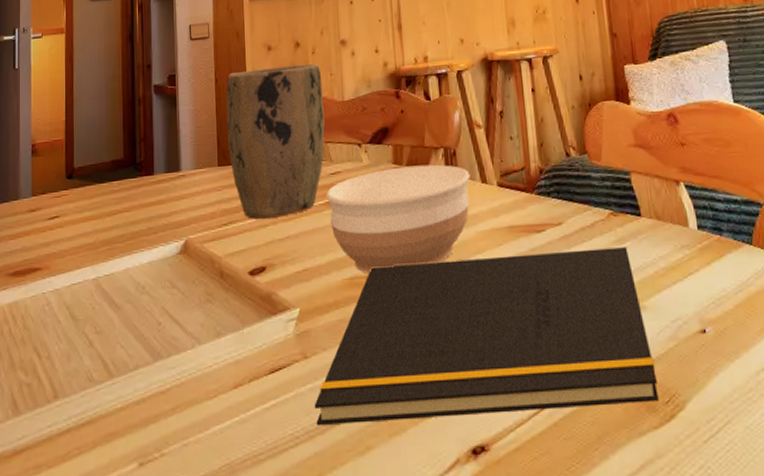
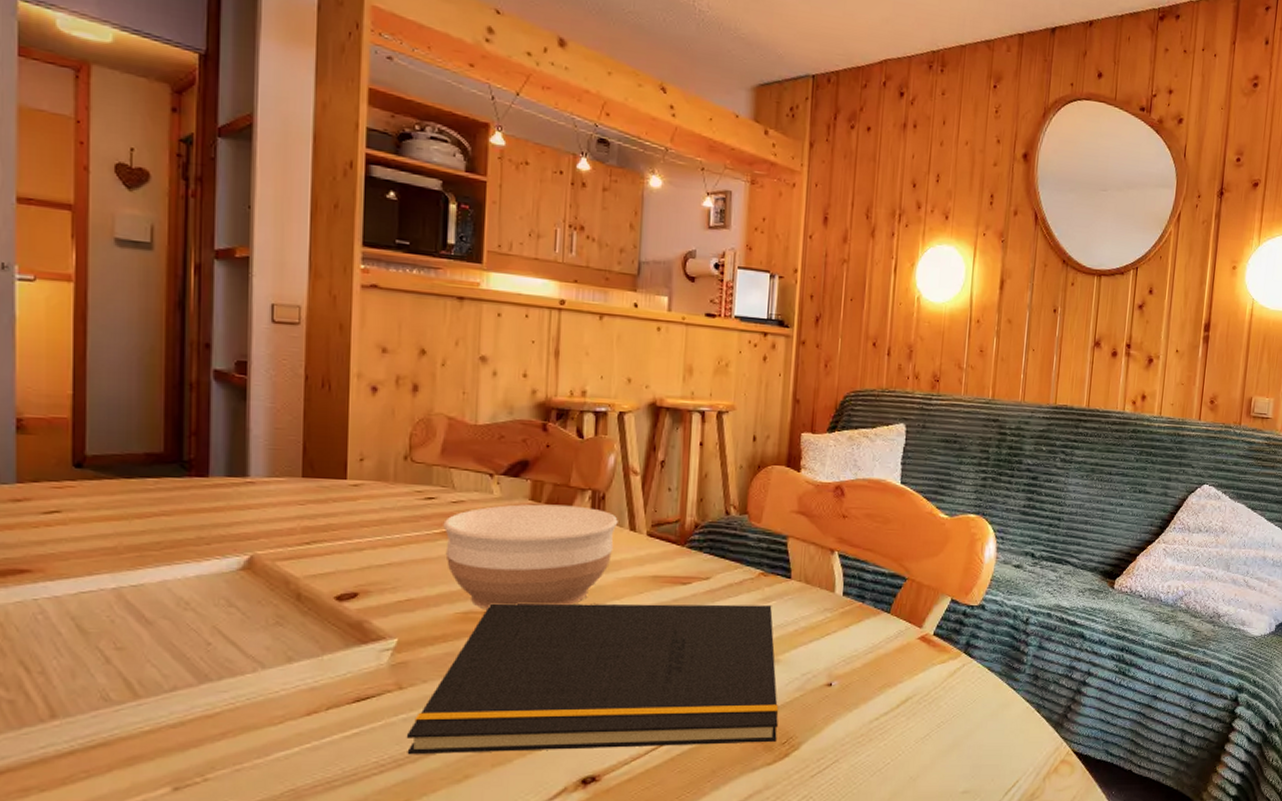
plant pot: present [226,63,325,219] -> none [317,371,452,542]

